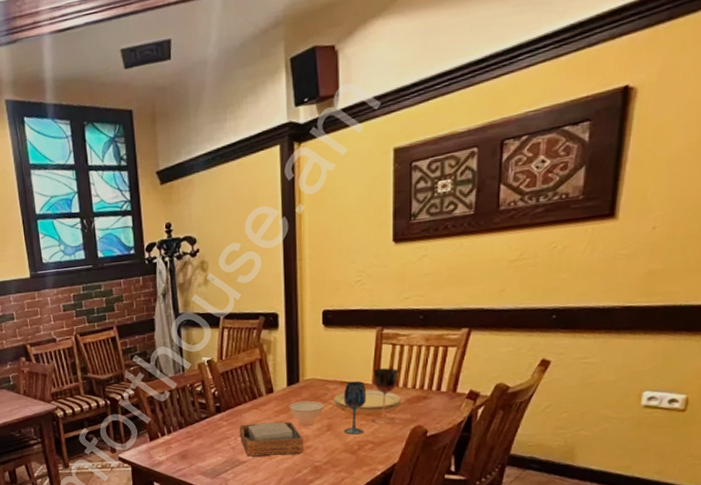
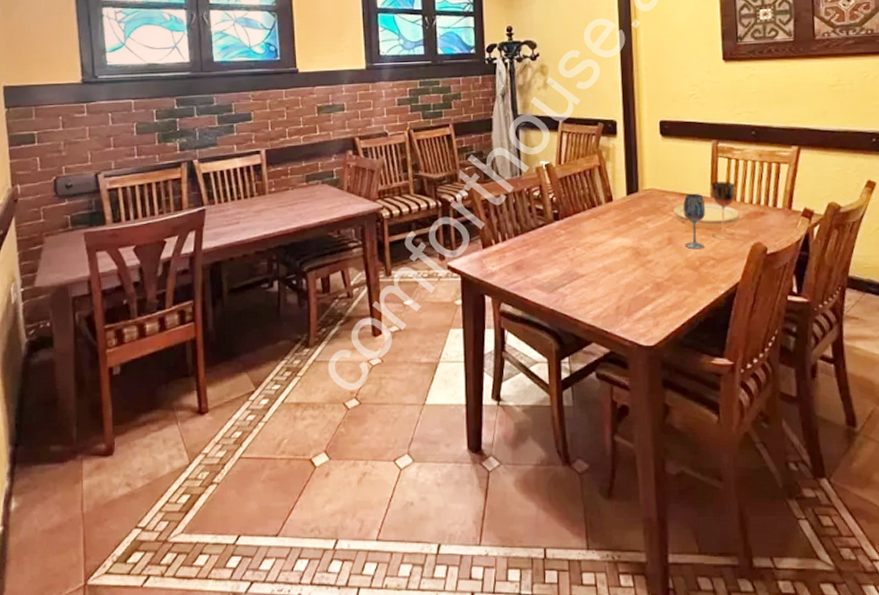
napkin holder: present [239,421,304,457] -> none [577,232,645,270]
bowl: present [289,400,325,426] -> none [629,211,665,238]

